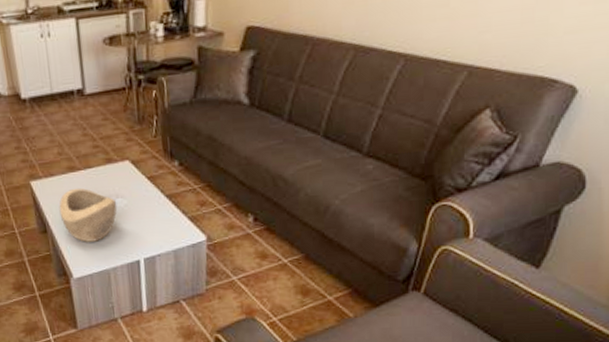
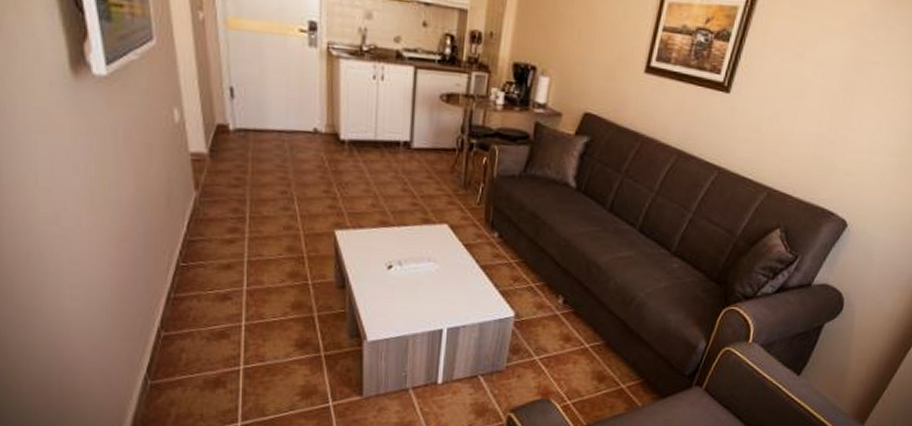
decorative bowl: present [59,188,117,242] -> none [363,244,428,305]

